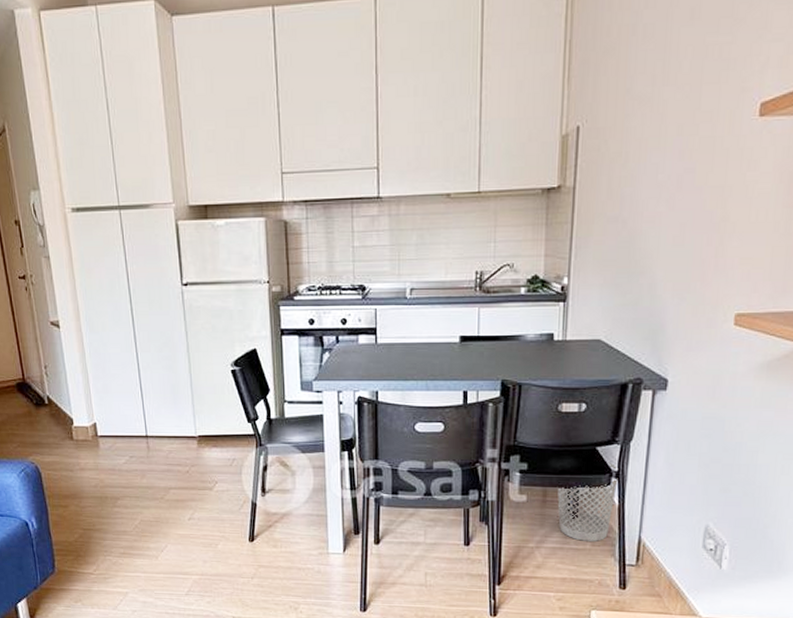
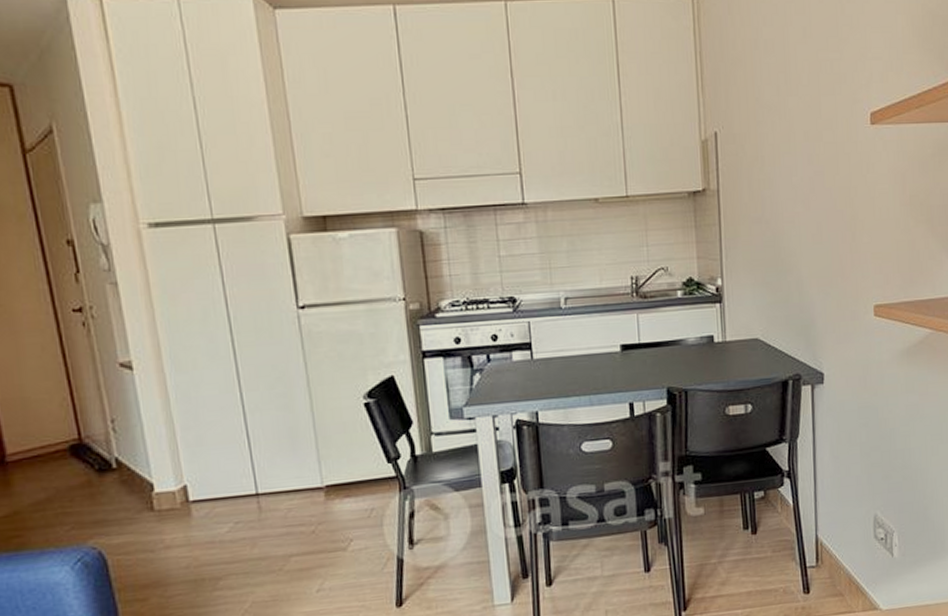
wastebasket: present [558,462,619,541] -> none [734,462,790,549]

